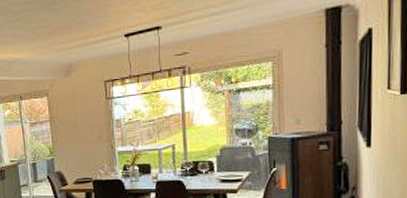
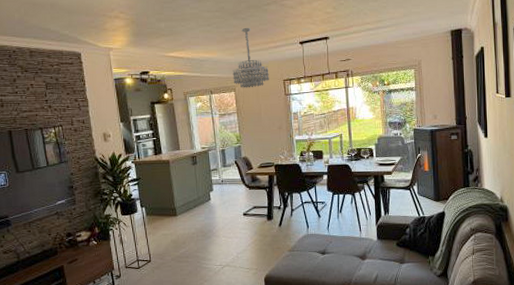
chandelier: none [45,20,88,93] -> present [232,27,269,88]

